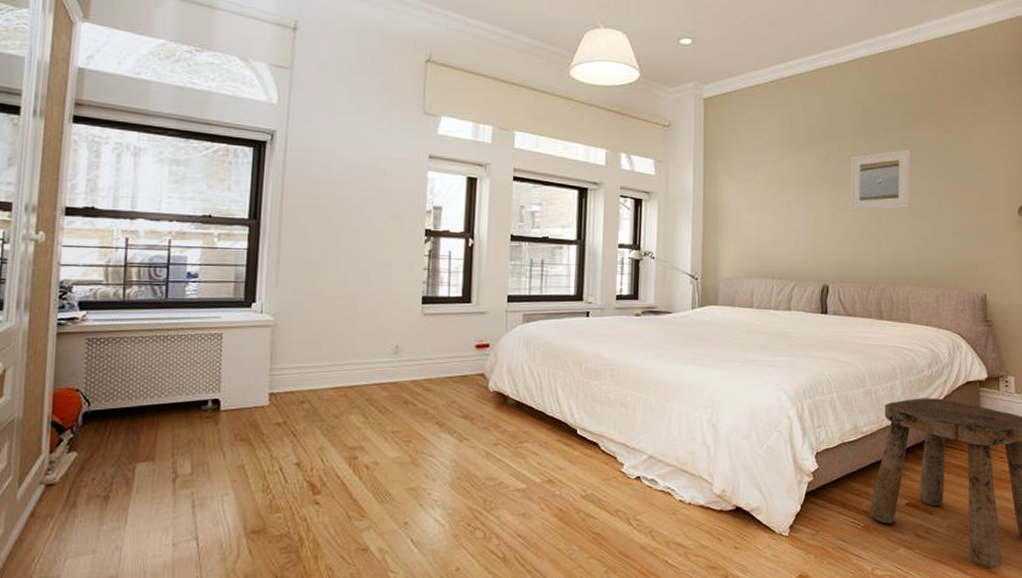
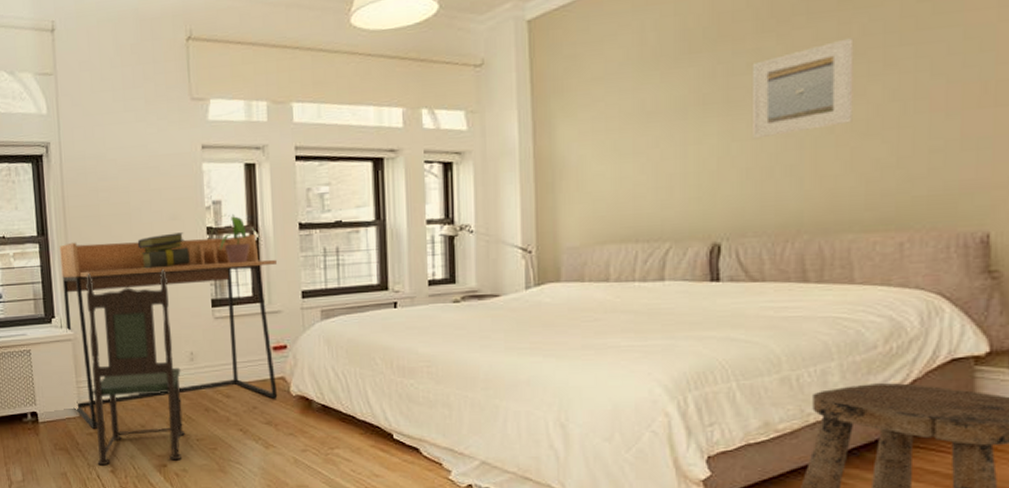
desk: none [263,229,487,419] -> present [59,235,278,429]
dining chair: none [281,261,384,458] -> present [86,268,185,466]
stack of books: none [354,231,406,263] -> present [137,232,190,269]
potted plant: none [429,219,475,266] -> present [211,213,261,264]

